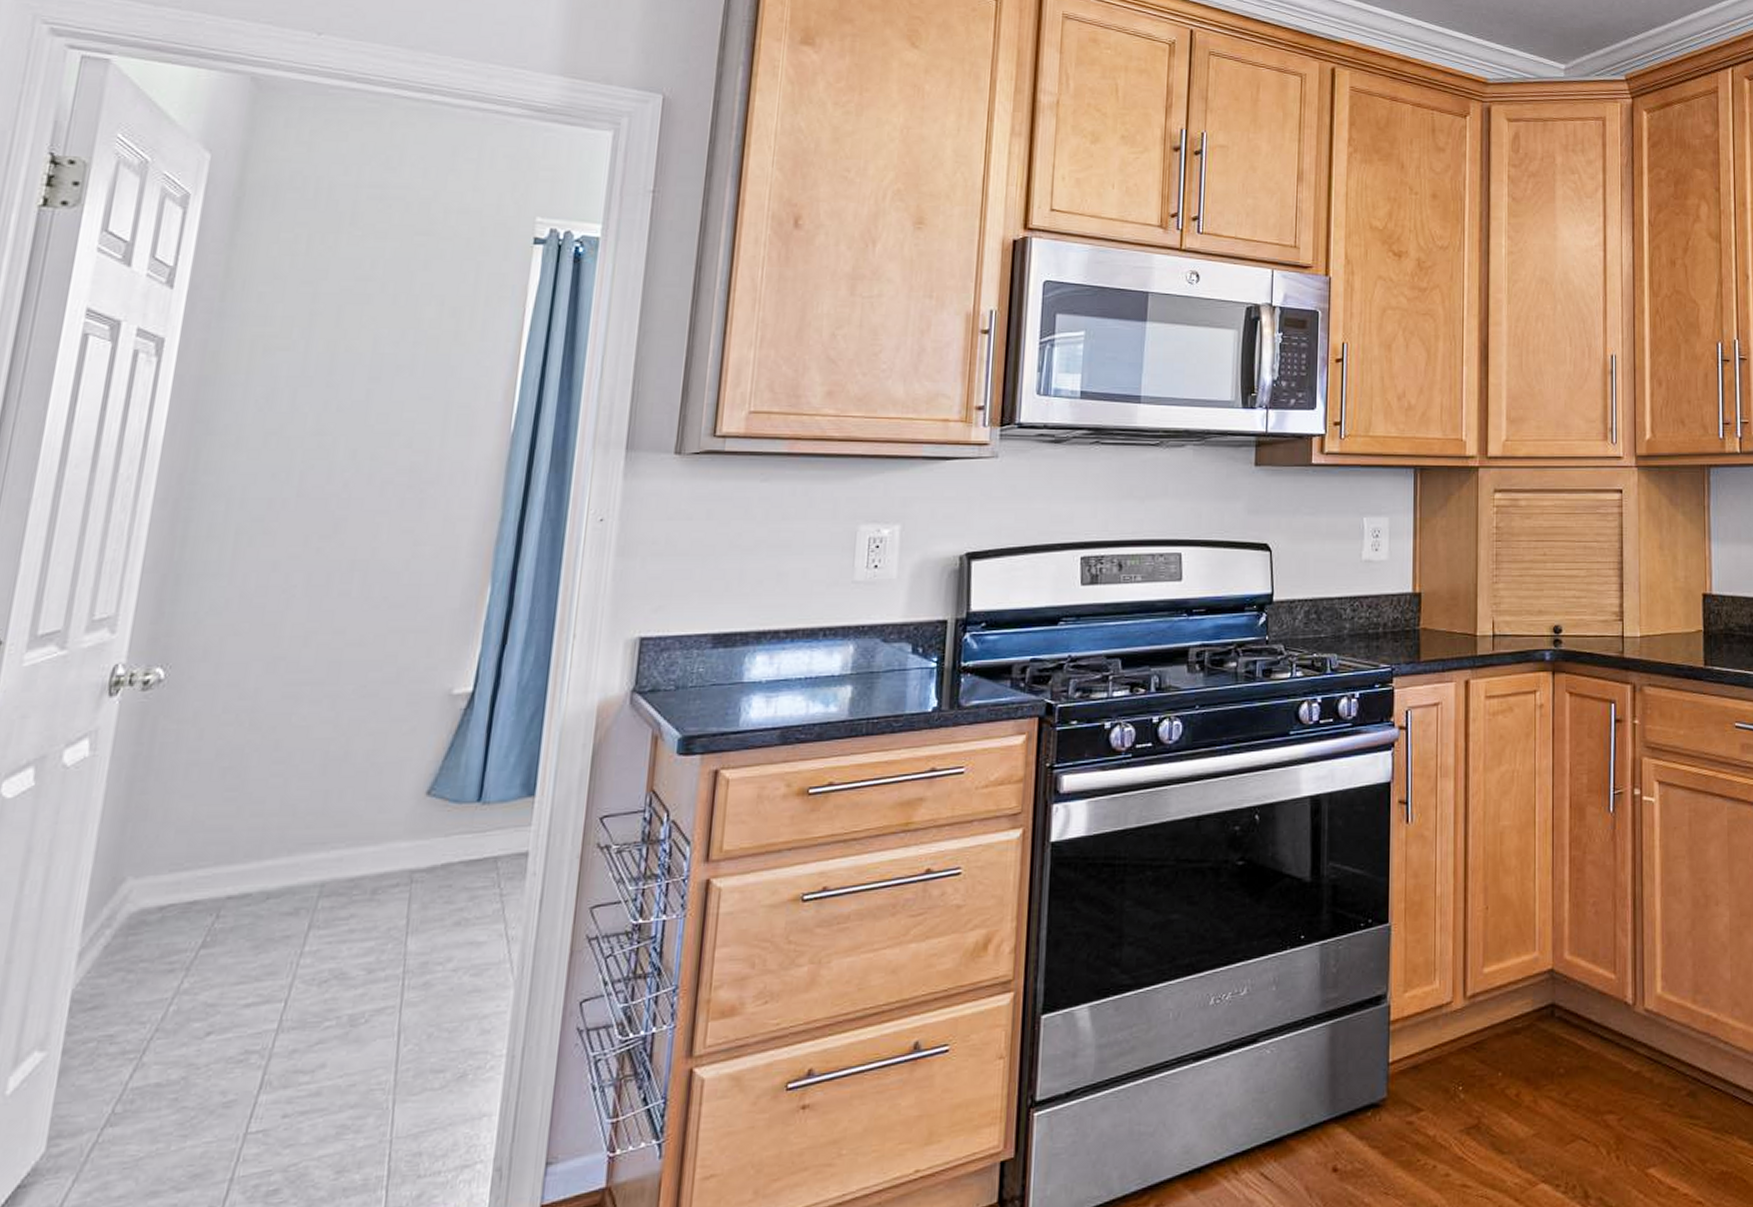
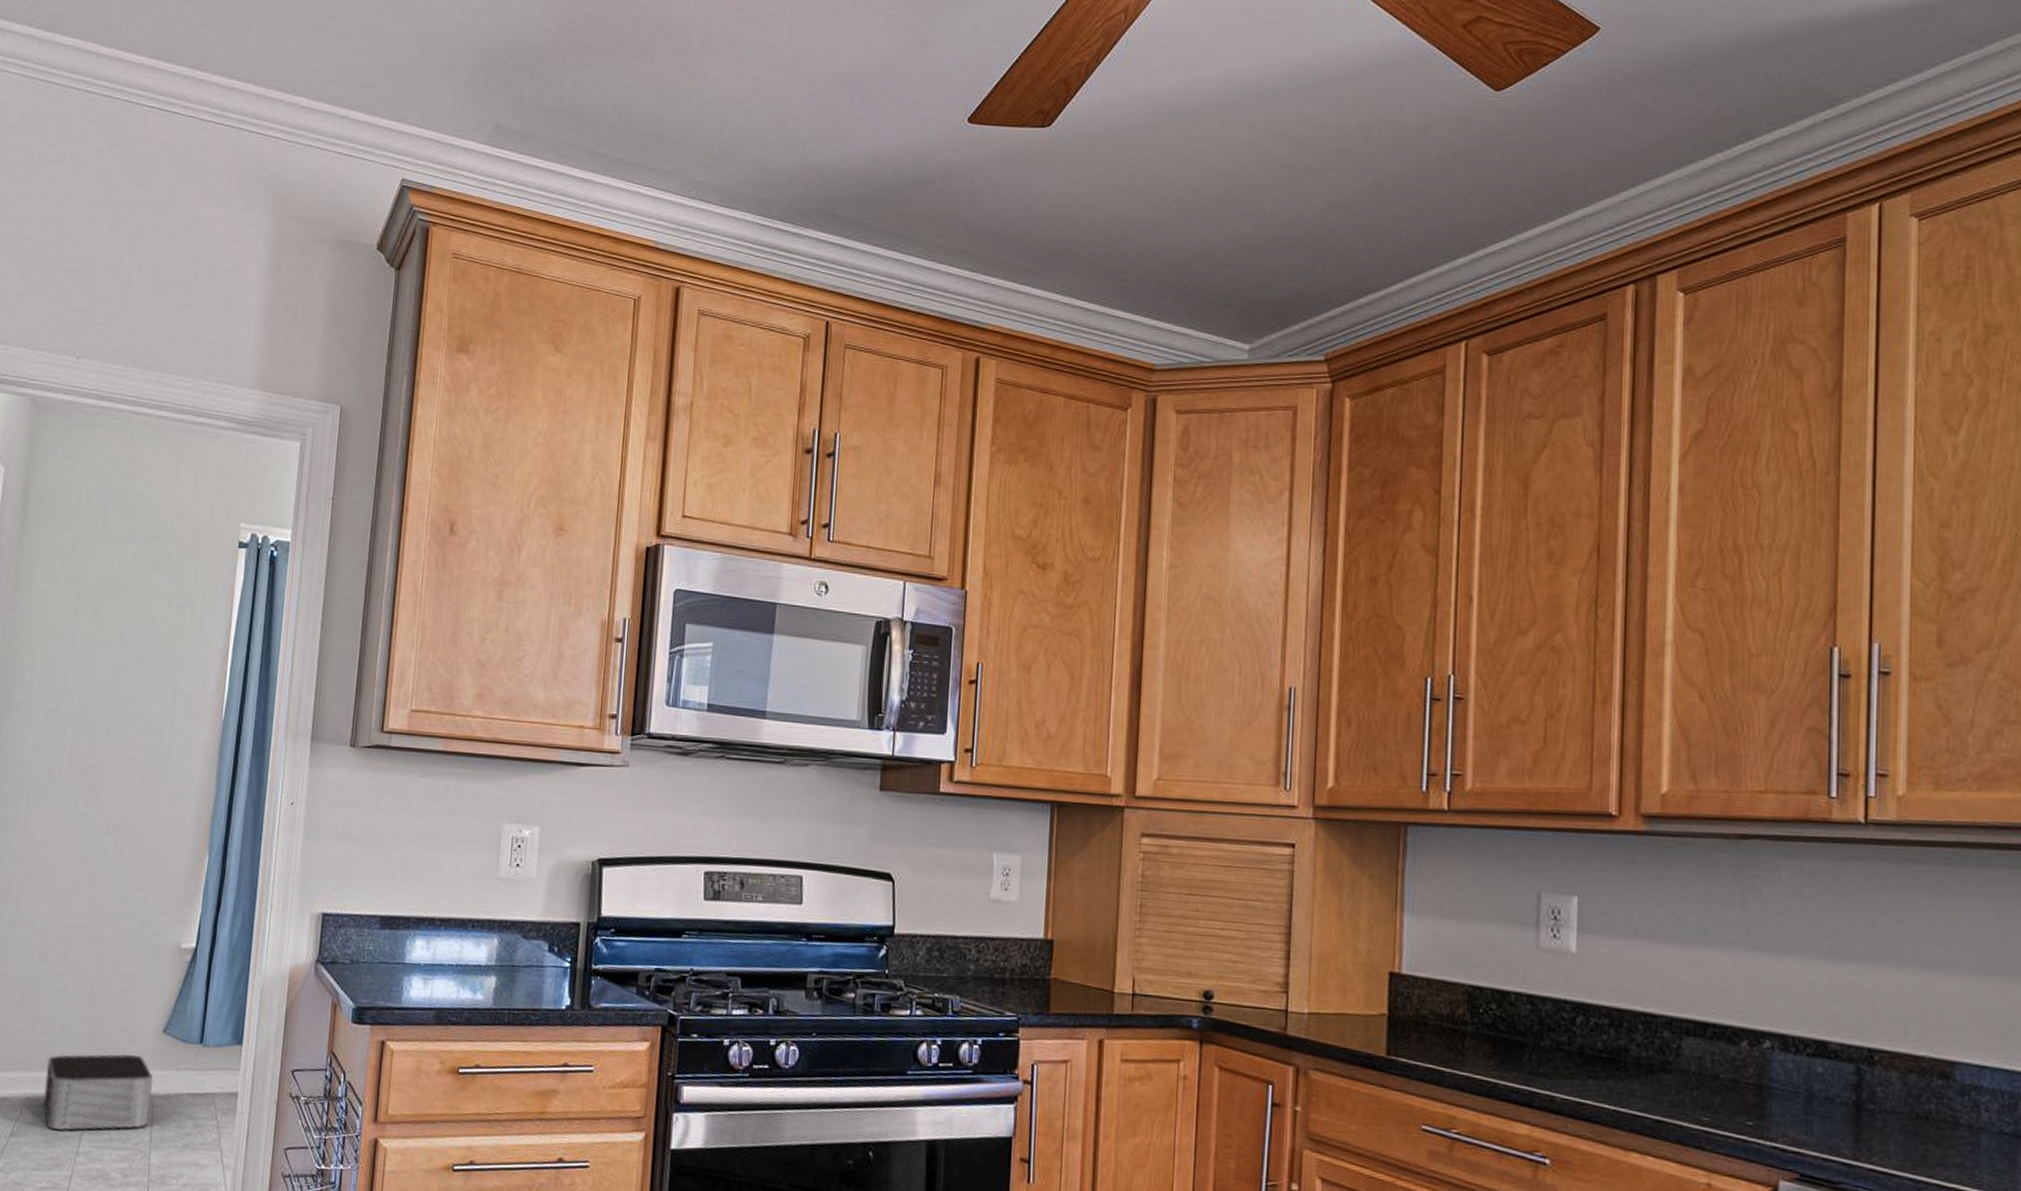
storage bin: none [251,826,413,932] -> present [43,1054,154,1131]

